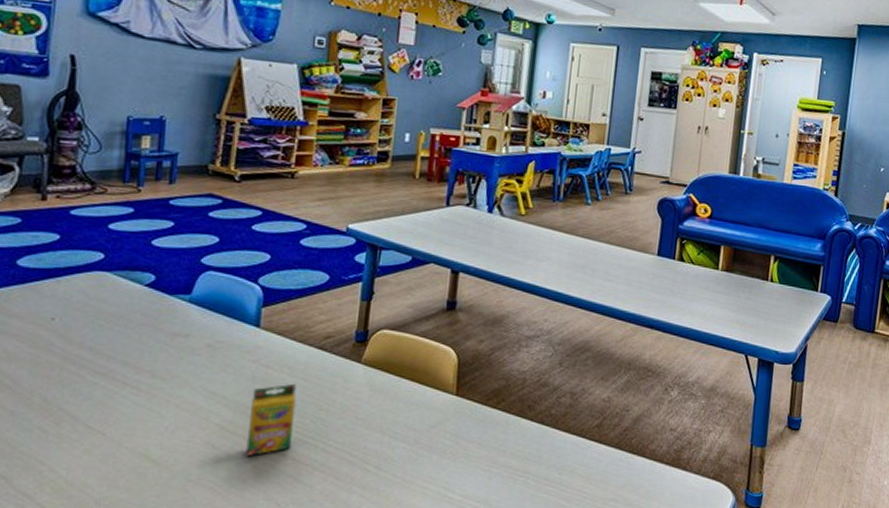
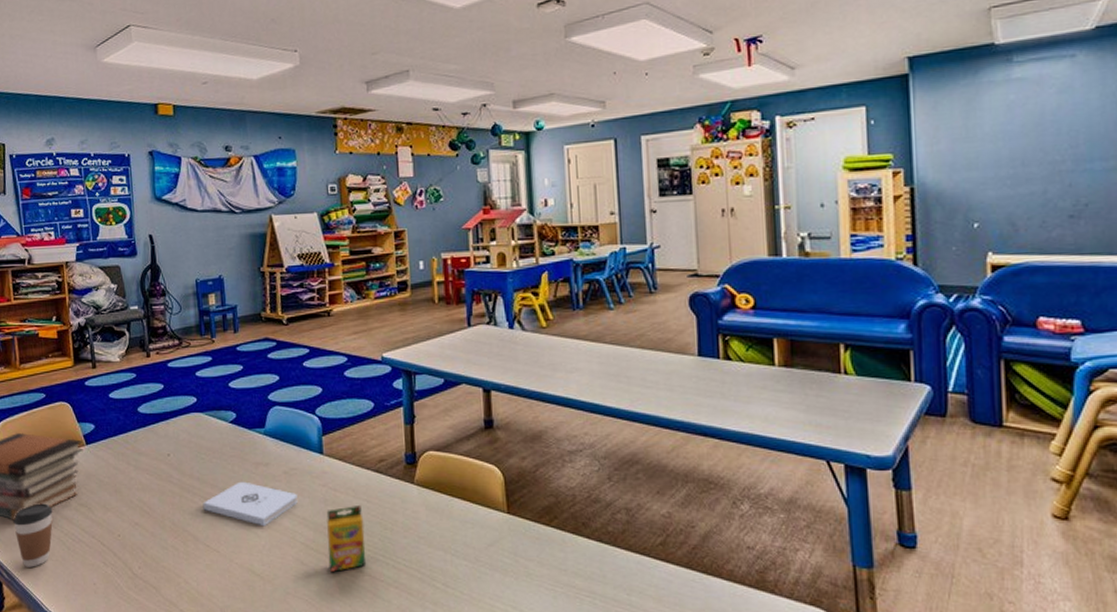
notepad: none [91,354,220,406] -> present [203,481,298,527]

